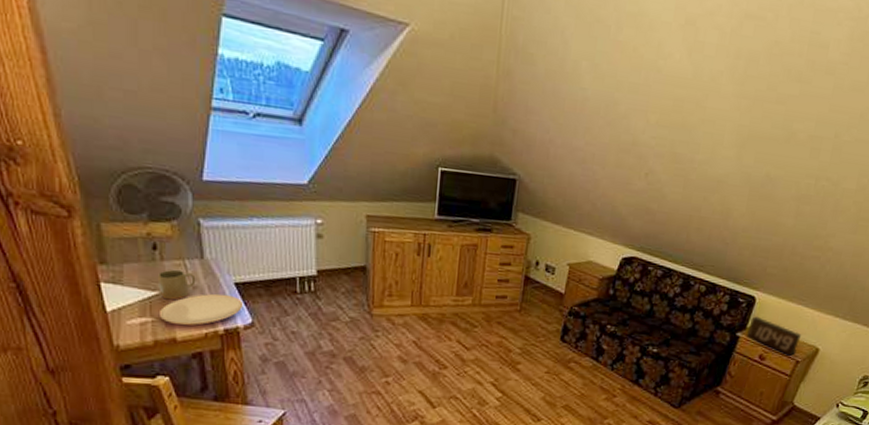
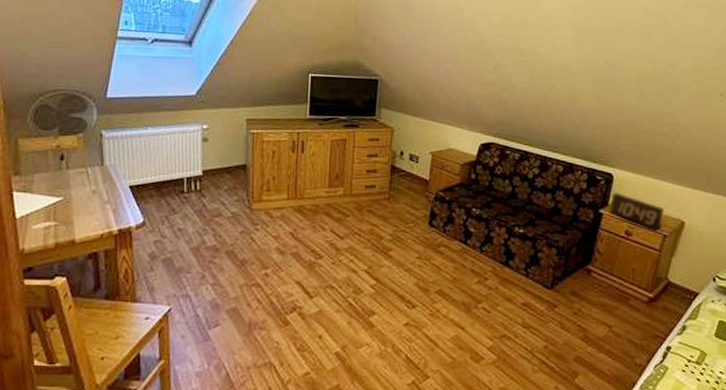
mug: present [157,269,196,300] -> none [62,176,96,205]
plate: present [158,293,244,325] -> none [61,196,137,227]

